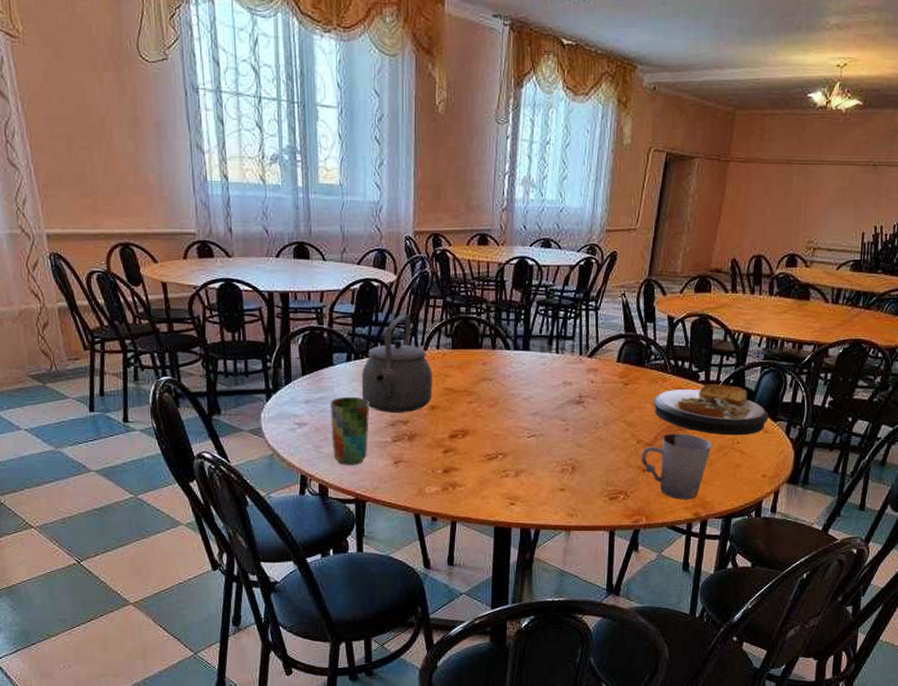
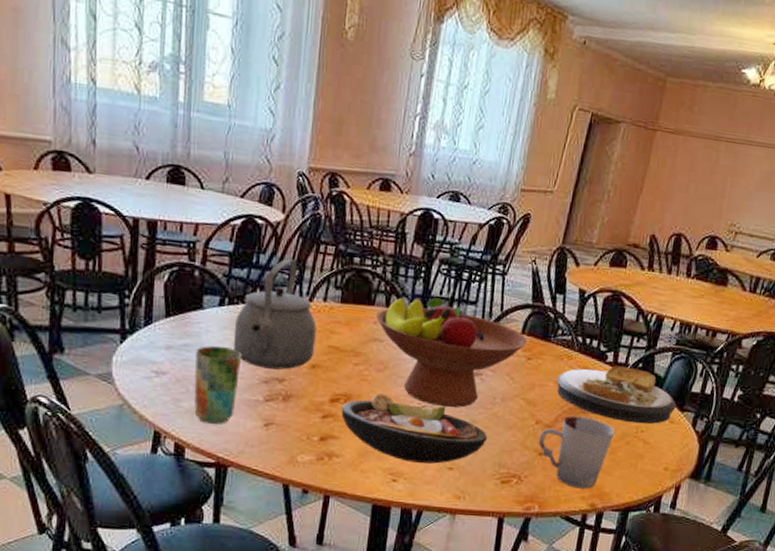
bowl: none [460,427,593,486] -> present [341,393,487,464]
fruit bowl: none [485,337,623,435] -> present [376,297,527,408]

